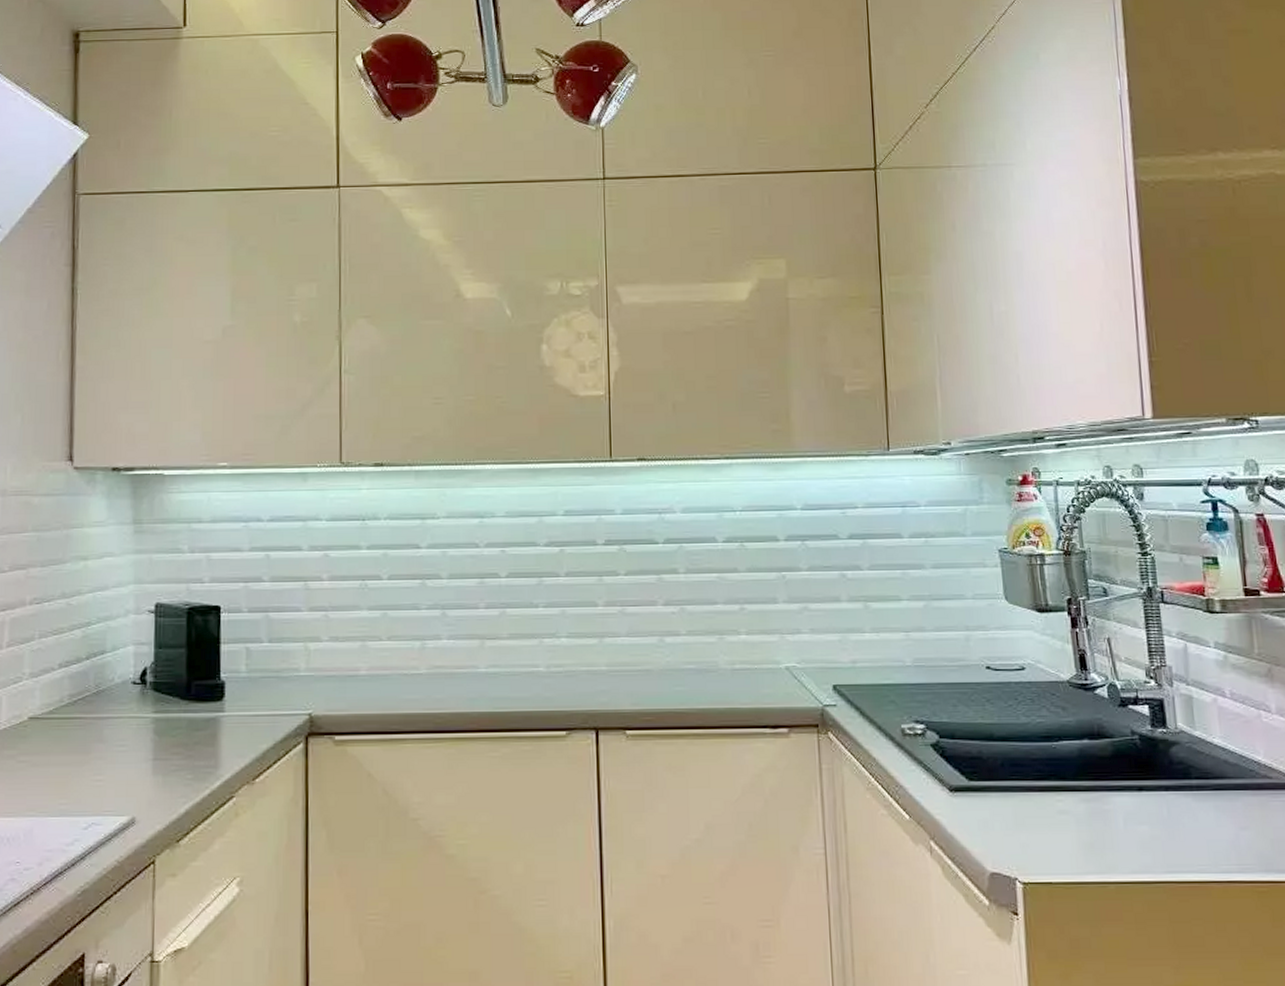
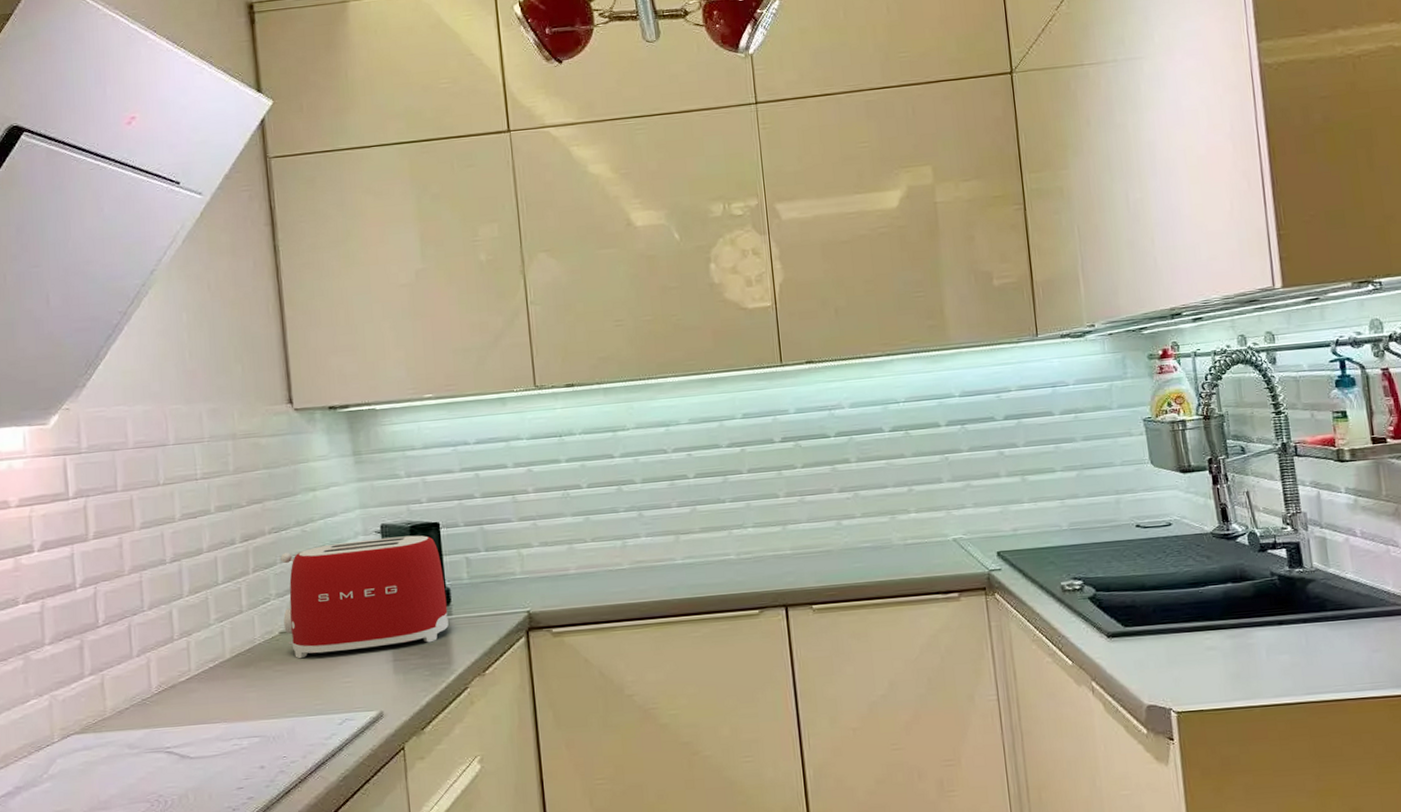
toaster: none [35,618,220,750] -> present [280,535,449,659]

